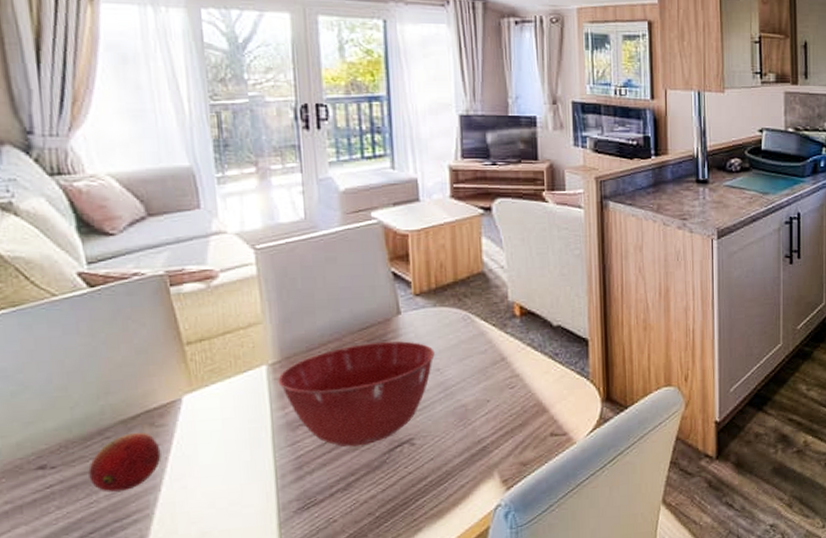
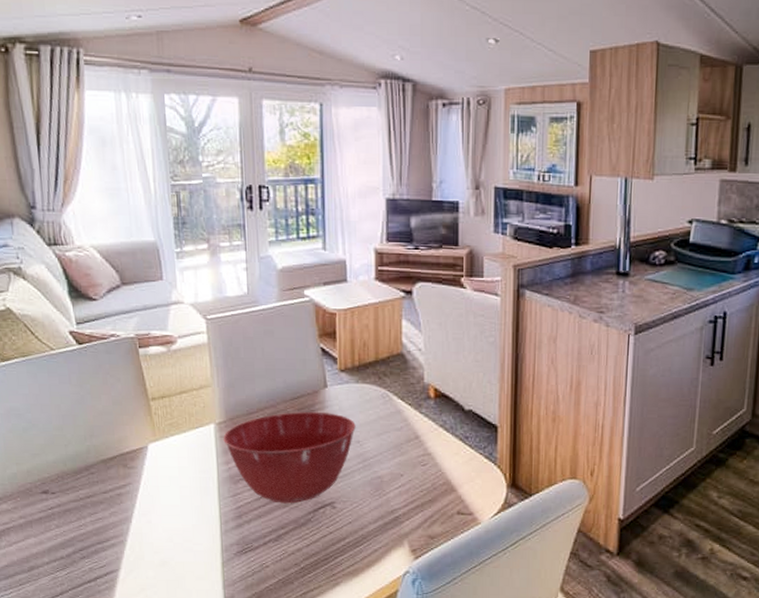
fruit: present [88,432,161,492] -> none [78,471,132,519]

